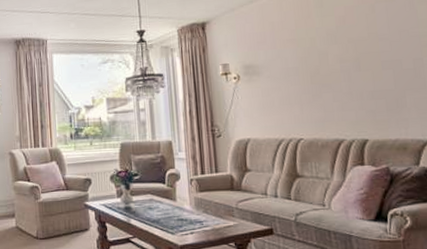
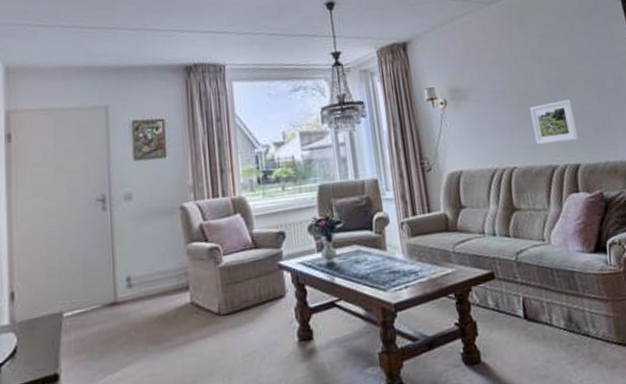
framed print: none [321,79,369,120] -> present [530,99,578,145]

